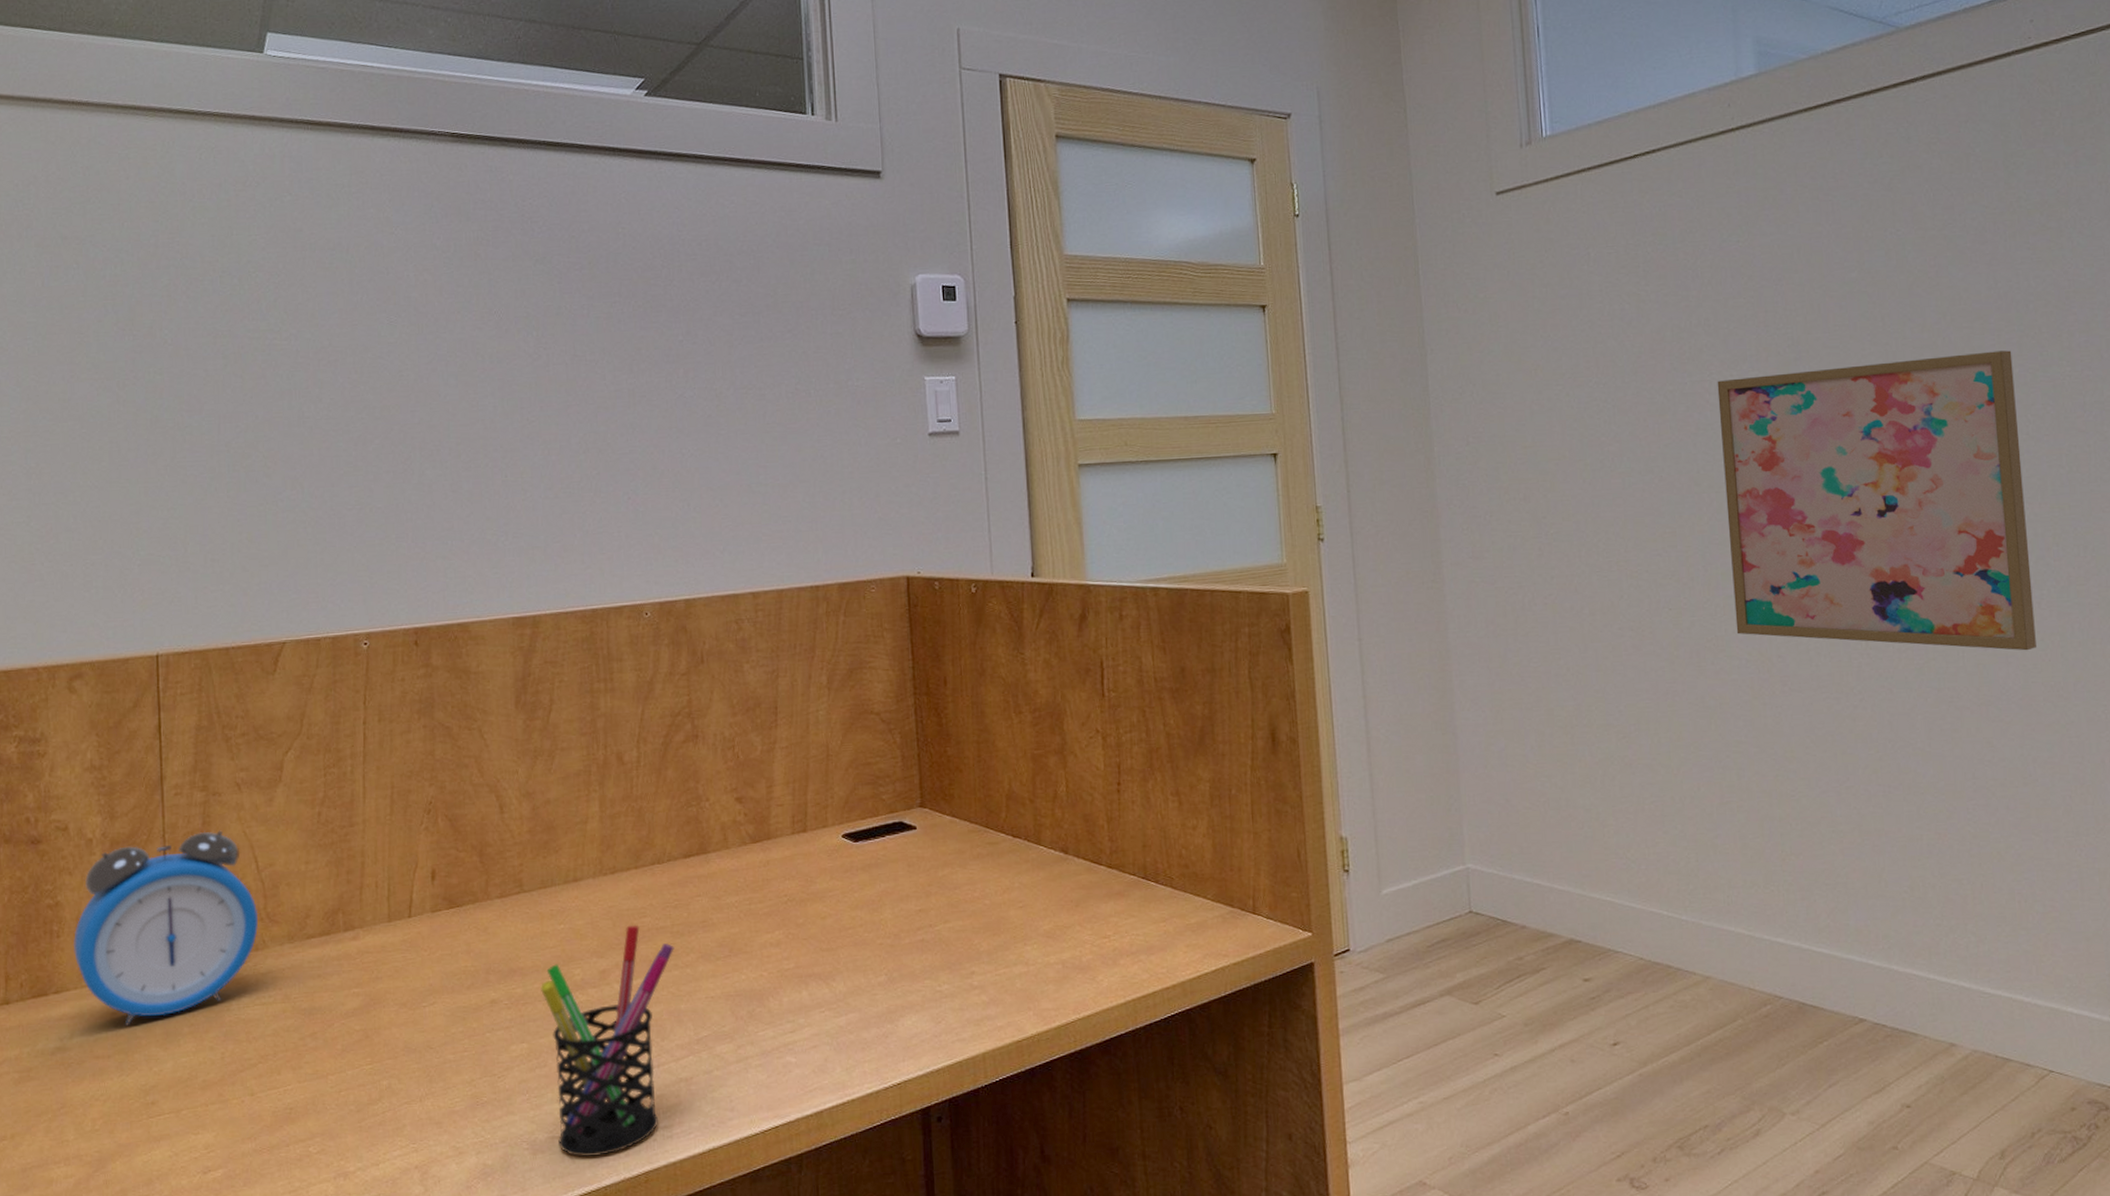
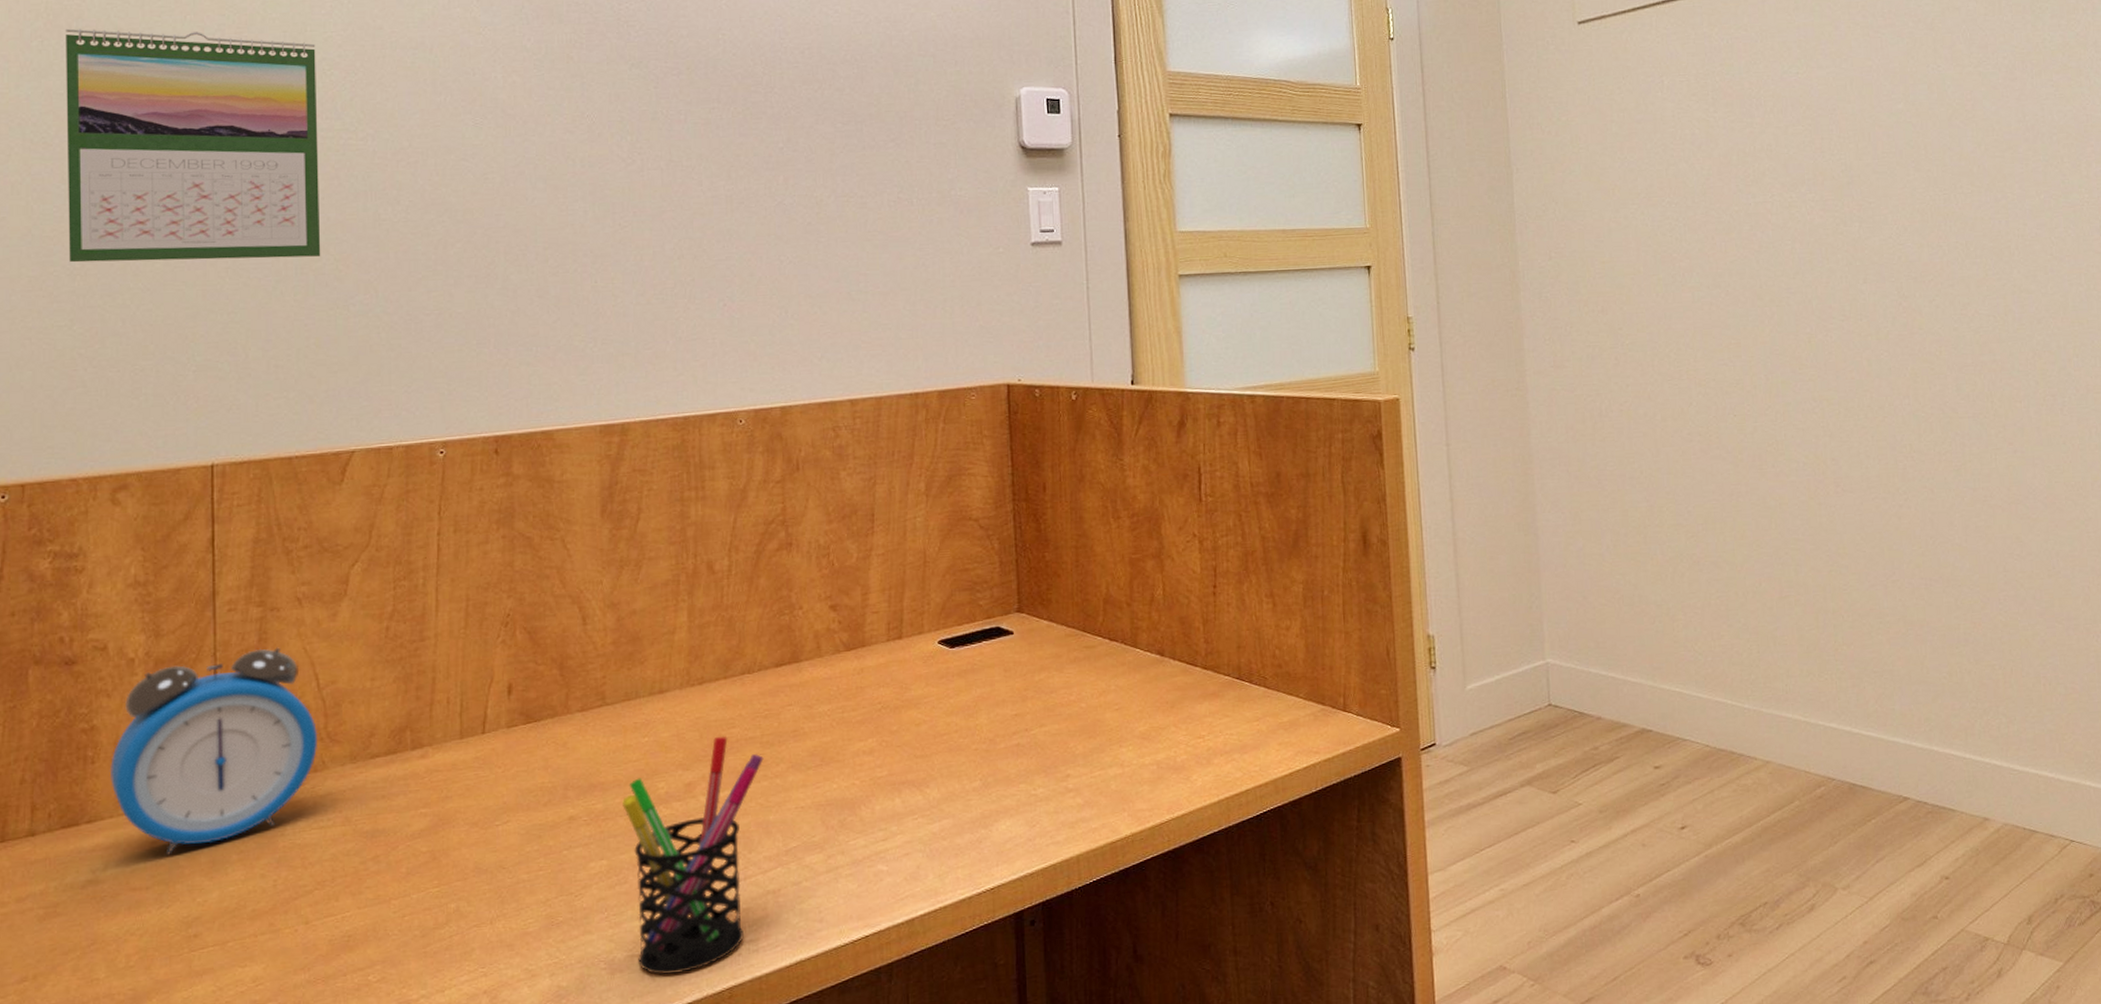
calendar: none [17,237,251,462] -> present [66,28,321,263]
wall art: present [1717,350,2036,651] -> none [1778,178,2059,454]

